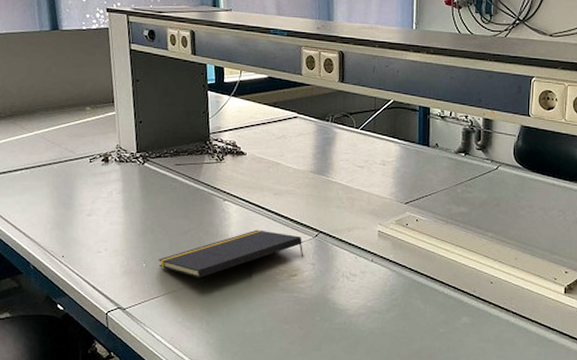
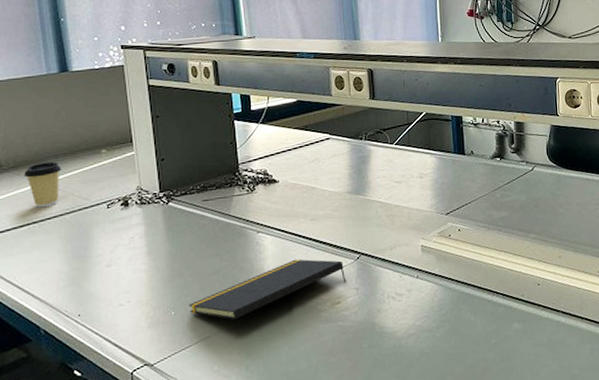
coffee cup: none [19,113,52,156] -> present [24,161,62,208]

